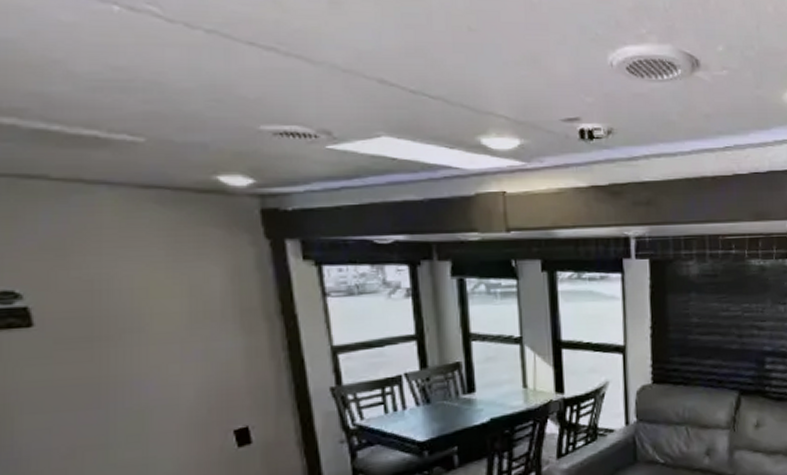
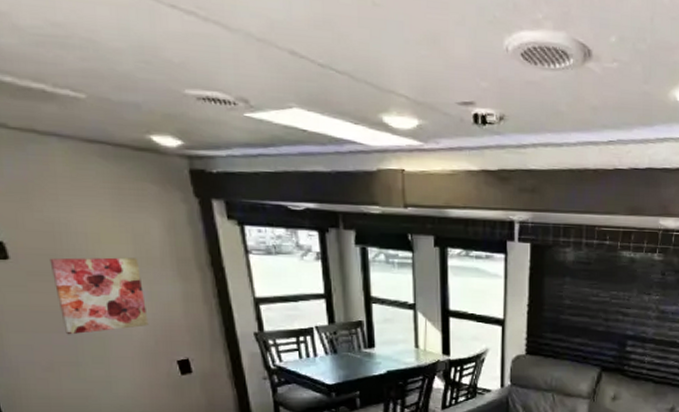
wall art: none [84,312,201,411] -> present [49,257,149,335]

